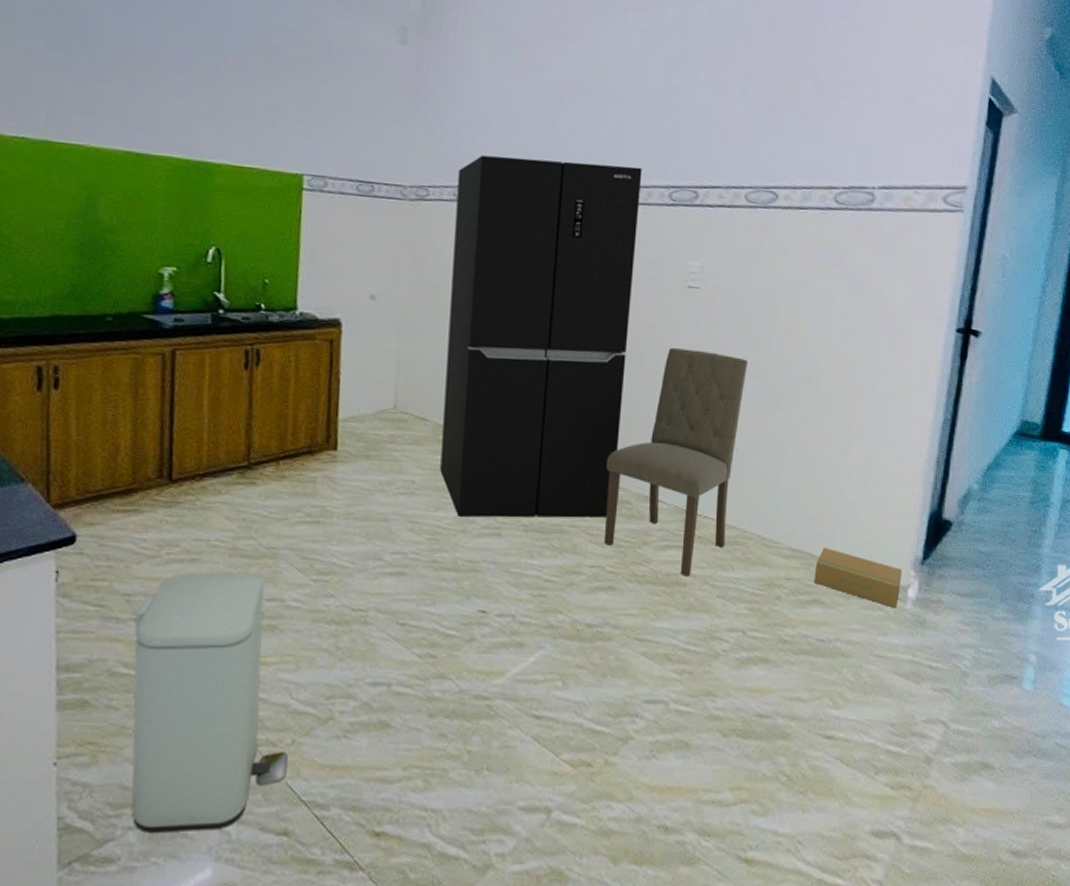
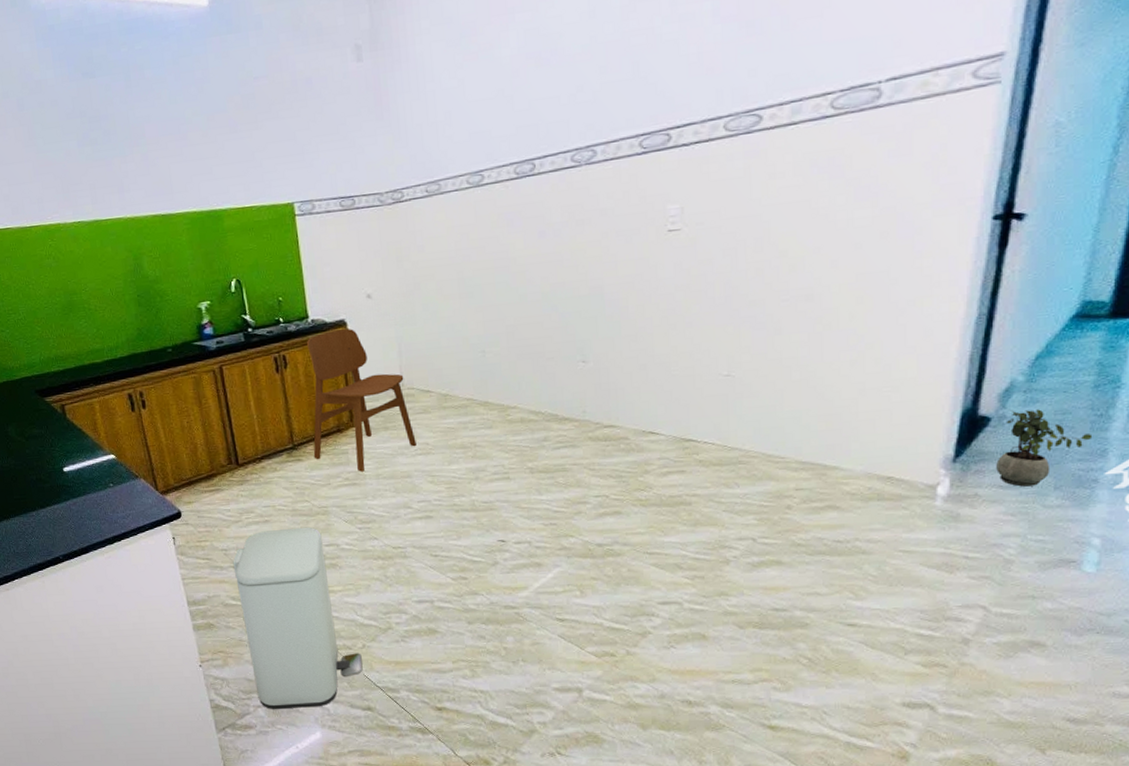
dining chair: none [272,329,401,508] -> present [307,328,417,472]
refrigerator: present [440,155,642,518] -> none [427,123,612,467]
dining chair: present [603,348,748,577] -> none [601,289,740,497]
box: present [814,548,902,608] -> none [827,457,929,506]
potted plant: none [956,517,1030,596] -> present [996,409,1093,487]

